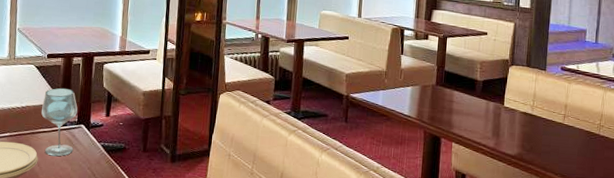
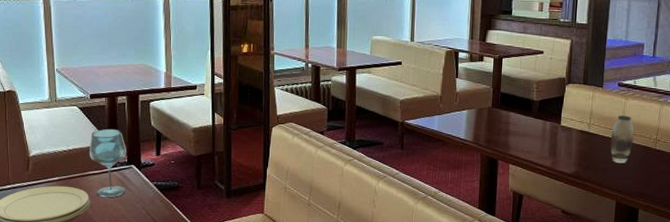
vase: none [554,99,578,148] -> present [610,115,634,163]

